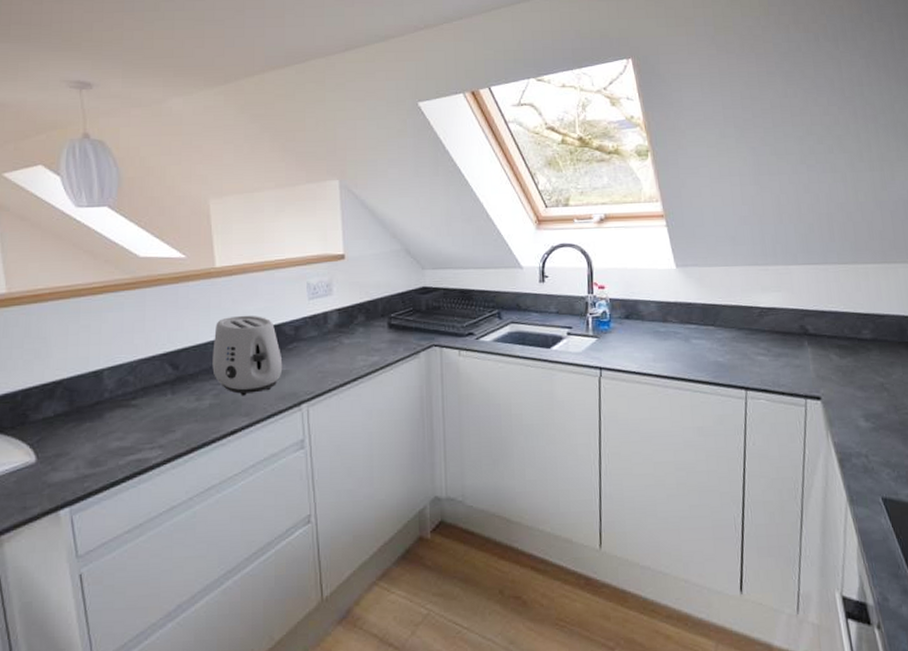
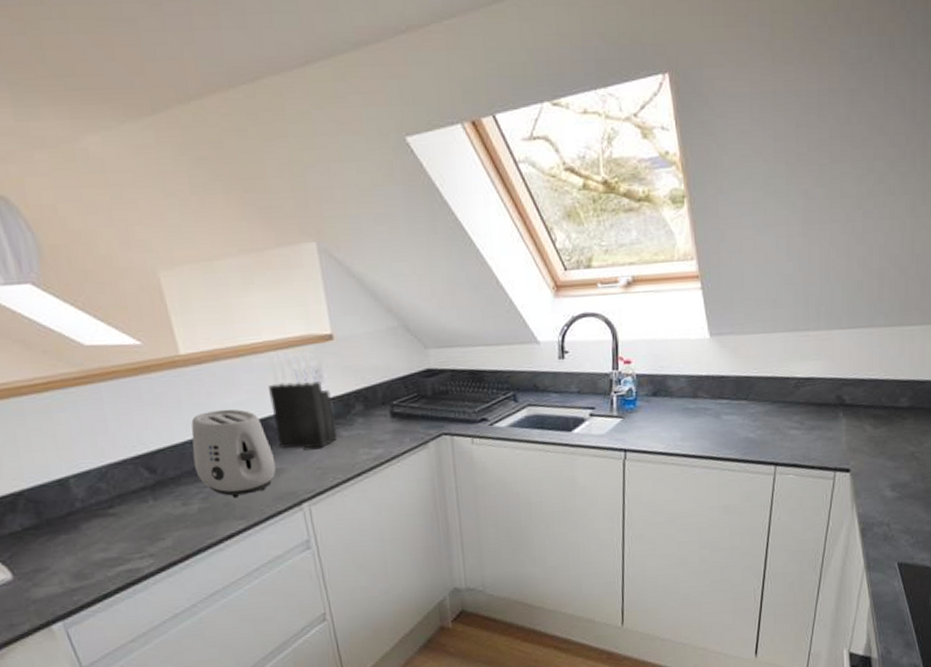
knife block: none [285,267,339,353] -> present [268,350,337,449]

